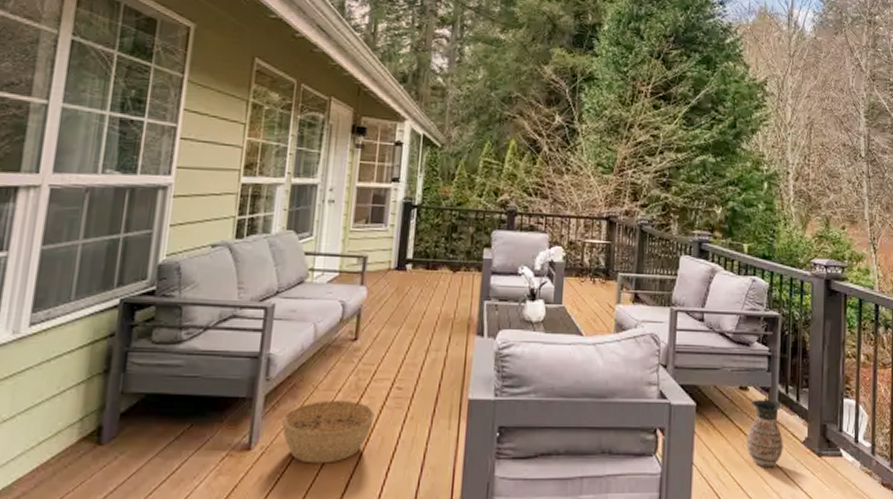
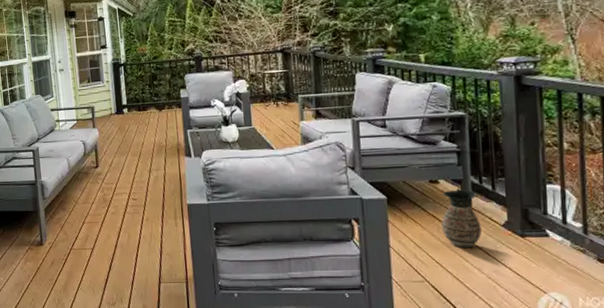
basket: present [282,399,376,464] -> none [59,209,121,253]

